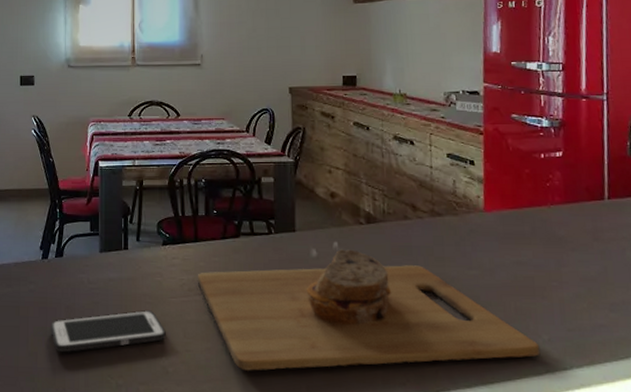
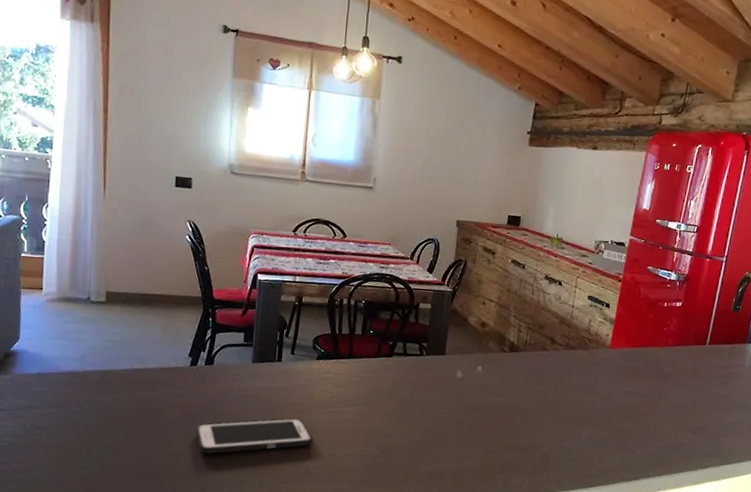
cutting board: present [197,249,540,371] -> none [347,373,633,474]

